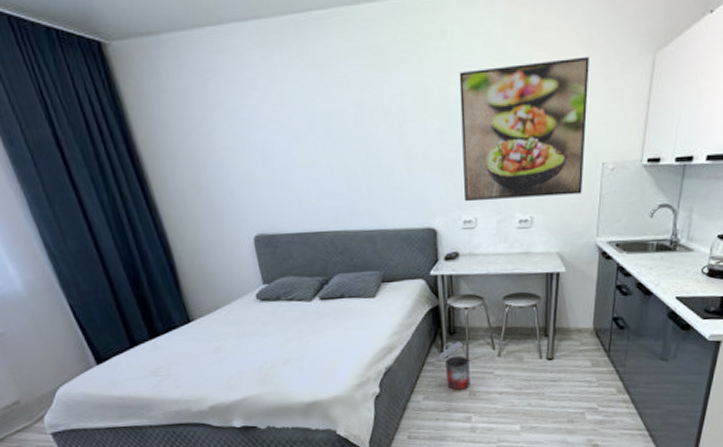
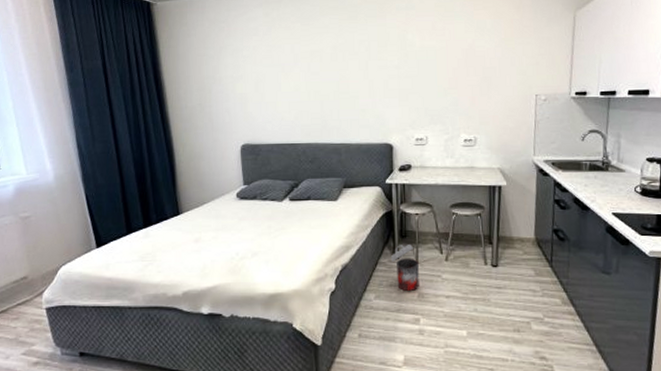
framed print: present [459,56,589,202] -> none [414,14,521,123]

